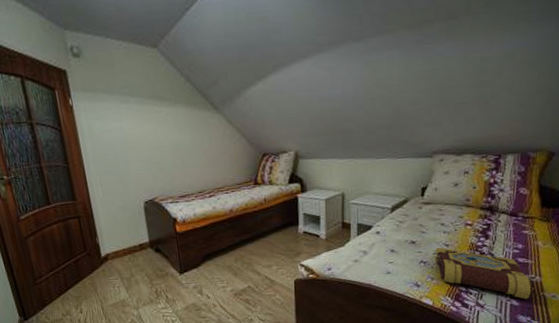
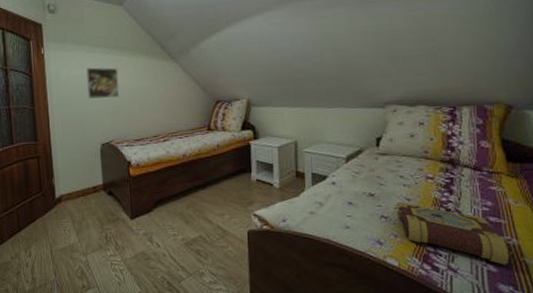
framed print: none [122,119,161,154] -> present [86,67,120,99]

